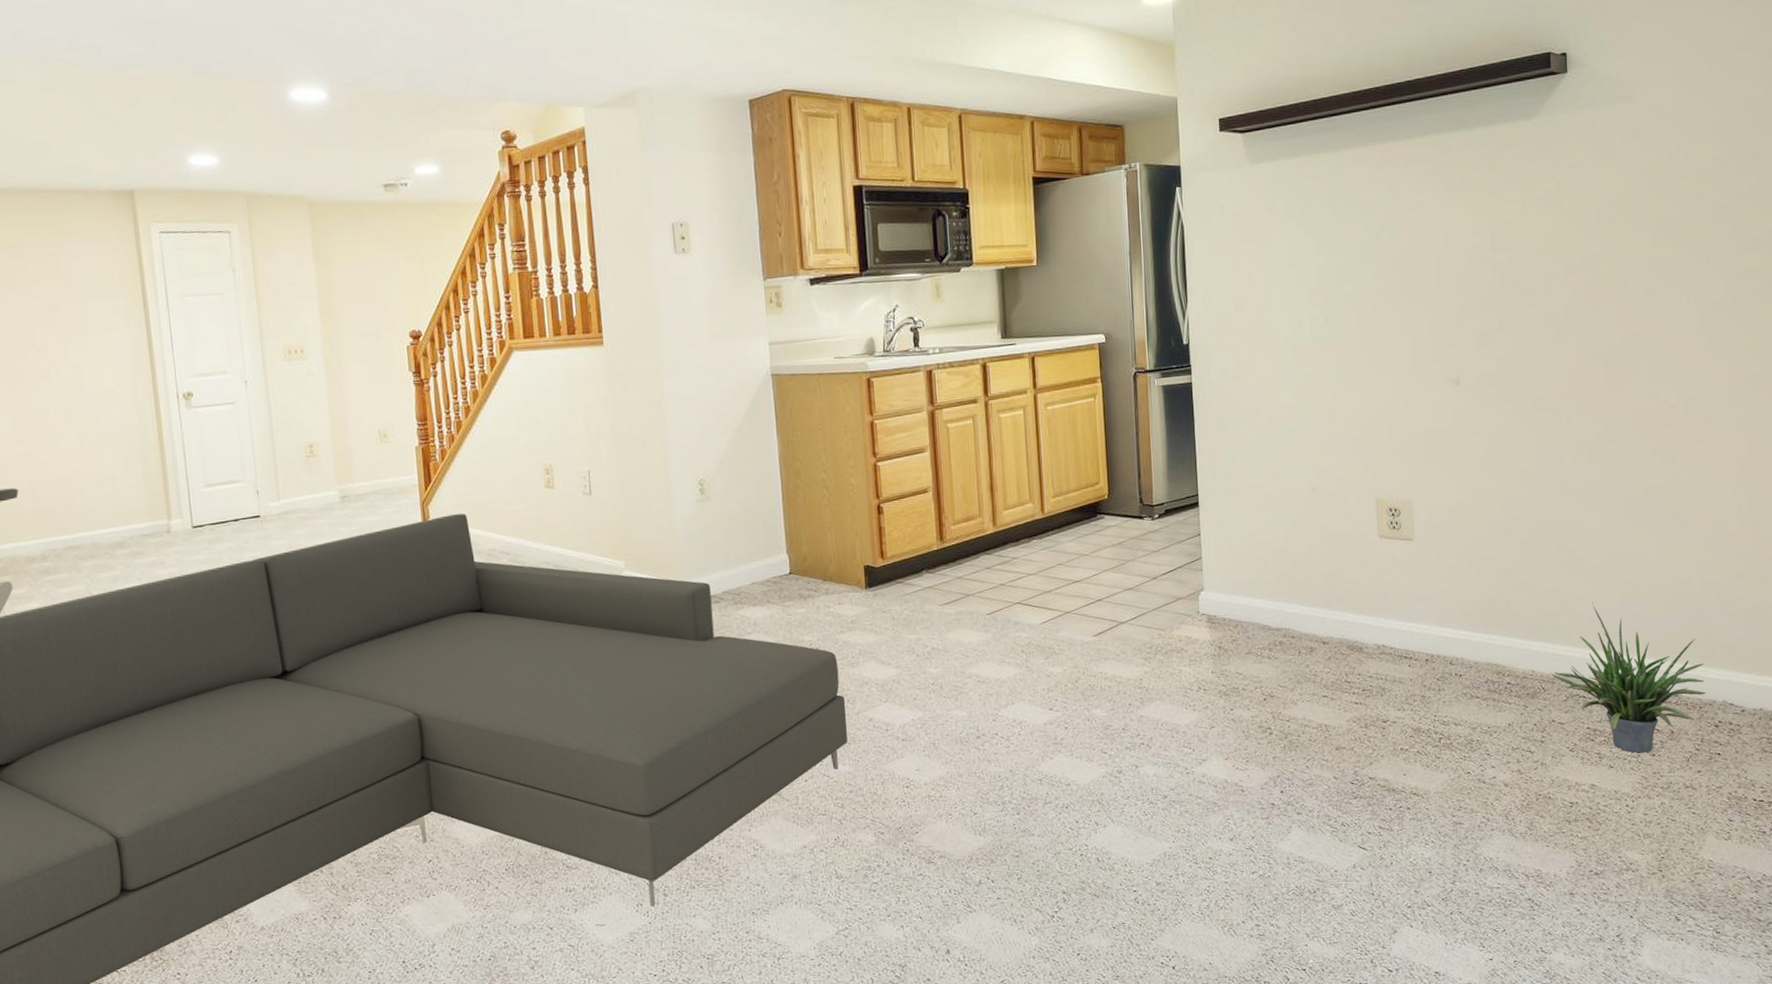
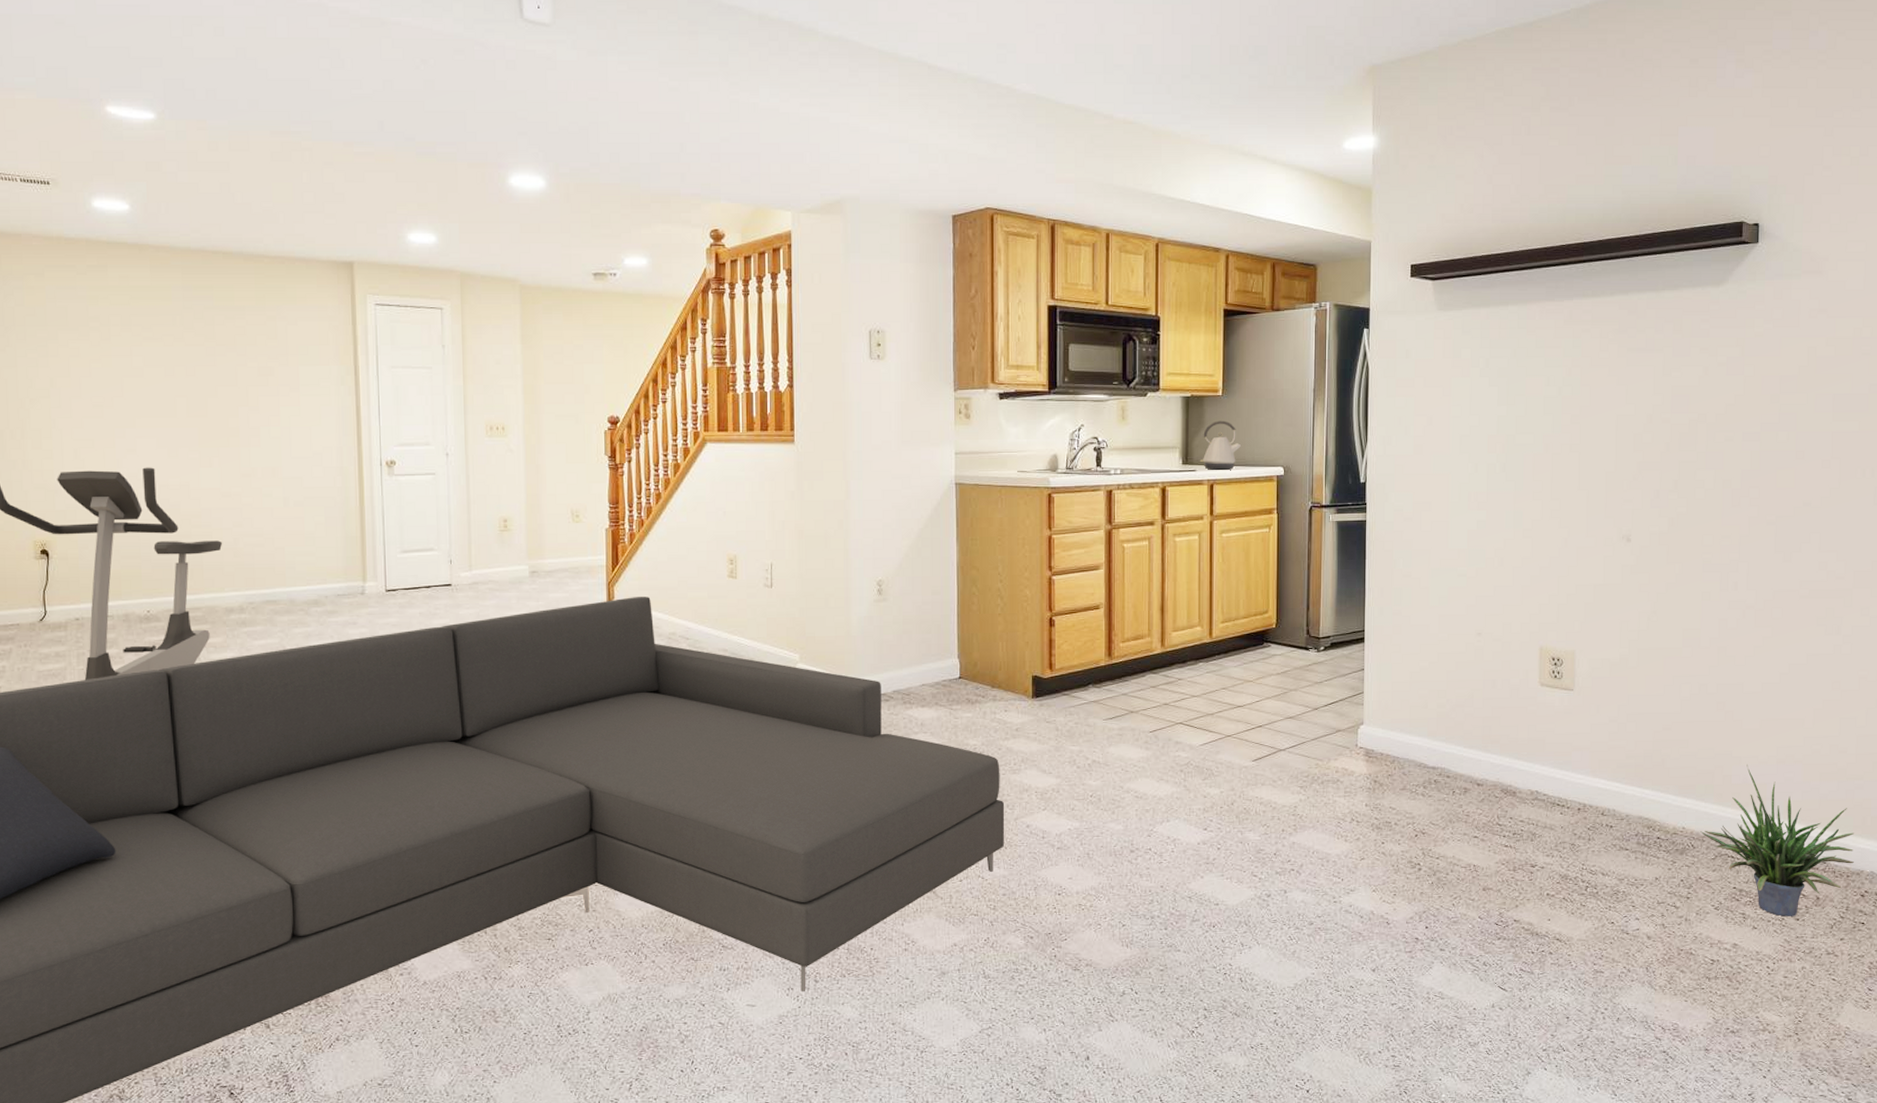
kettle: none [1019,291,1061,342] -> present [1199,420,1242,470]

